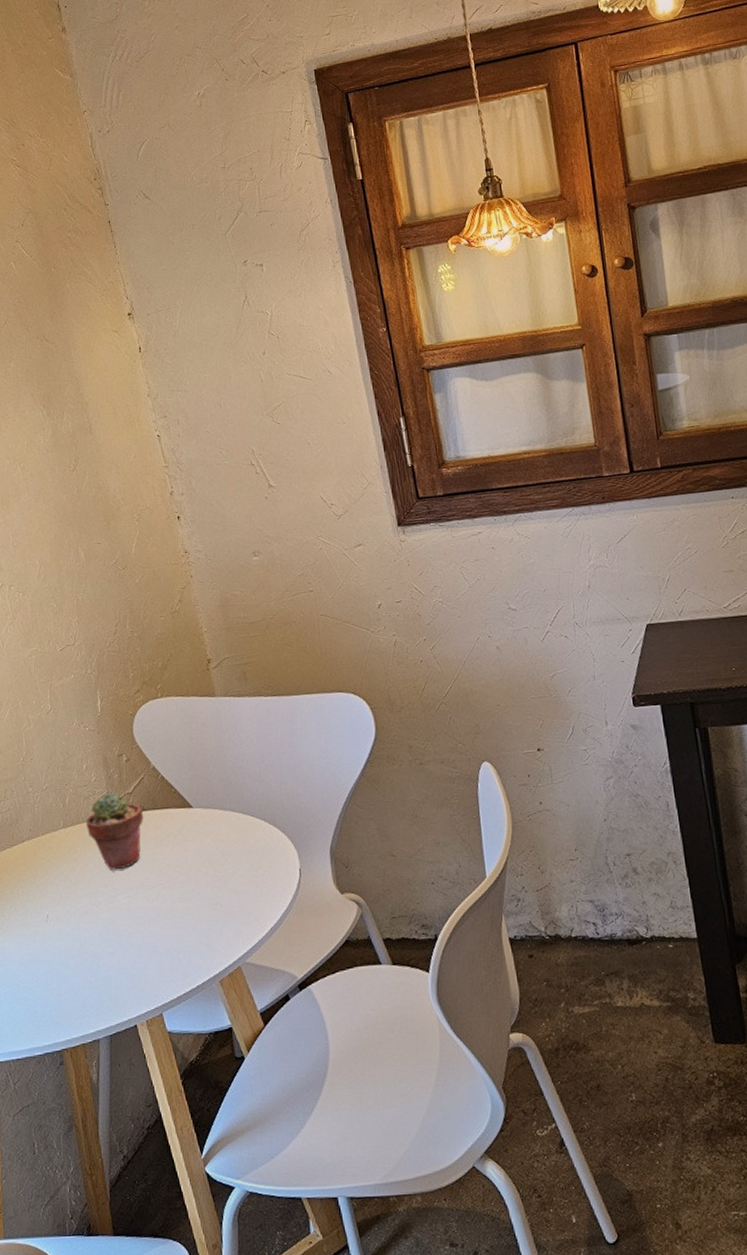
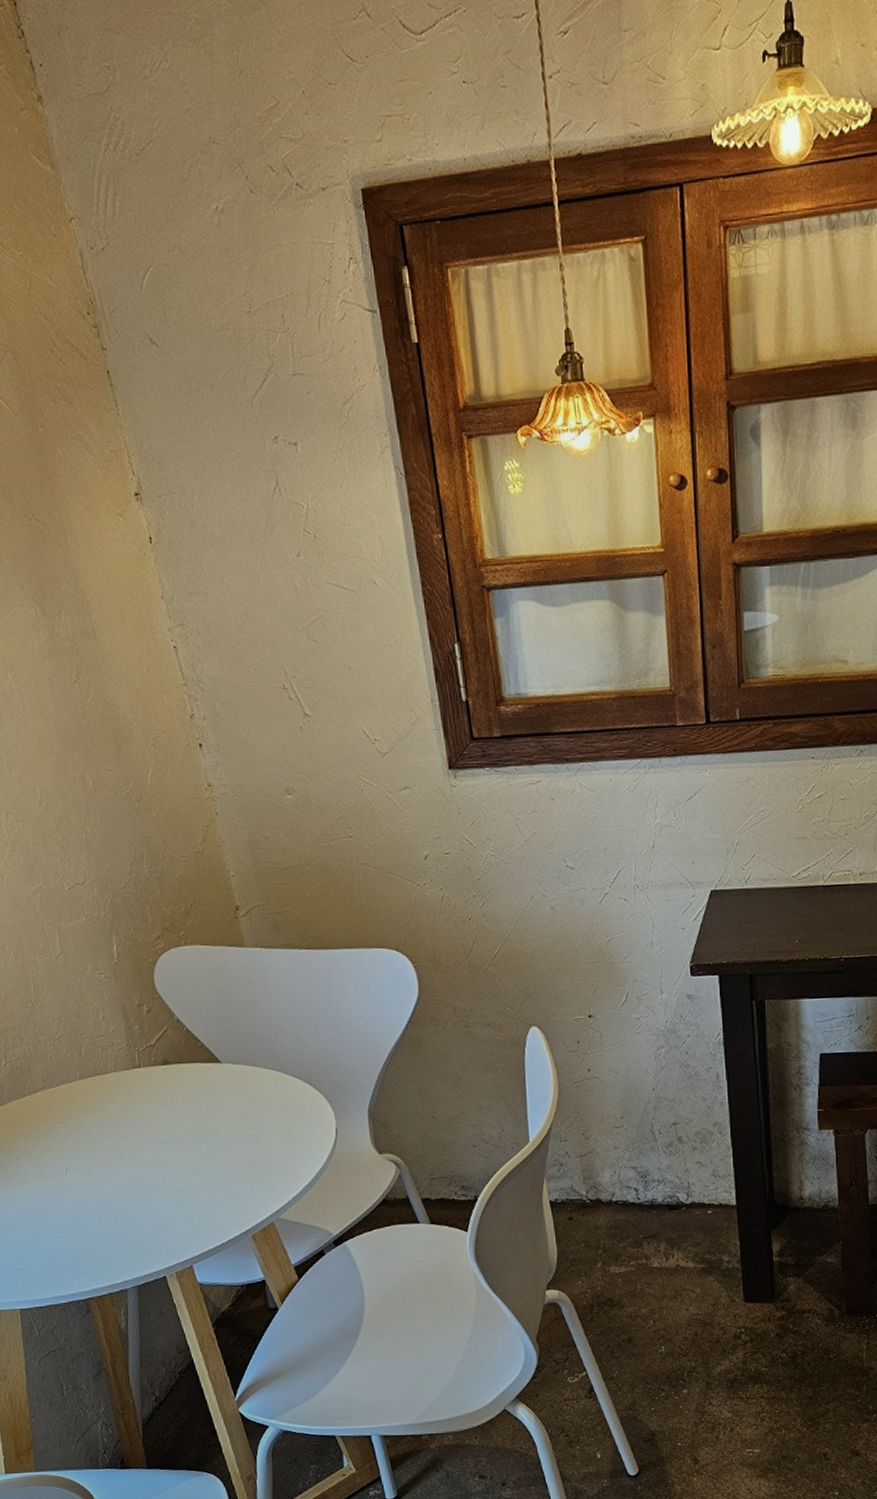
potted succulent: present [85,792,143,871] -> none [104,1044,168,1124]

